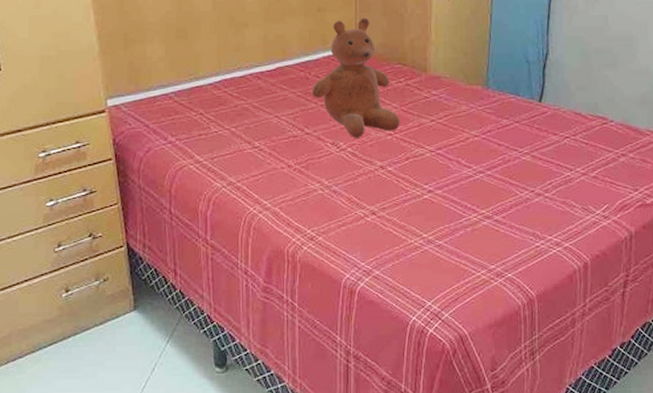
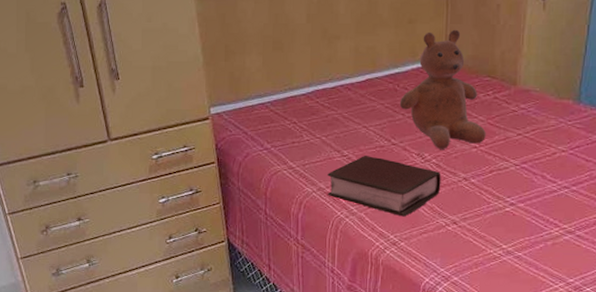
bible: none [238,147,358,210] -> present [327,156,441,217]

